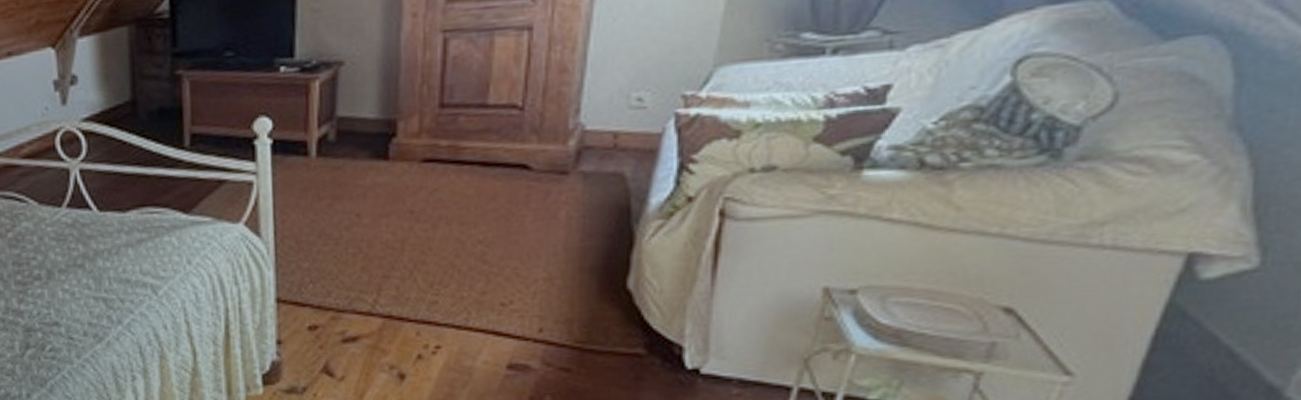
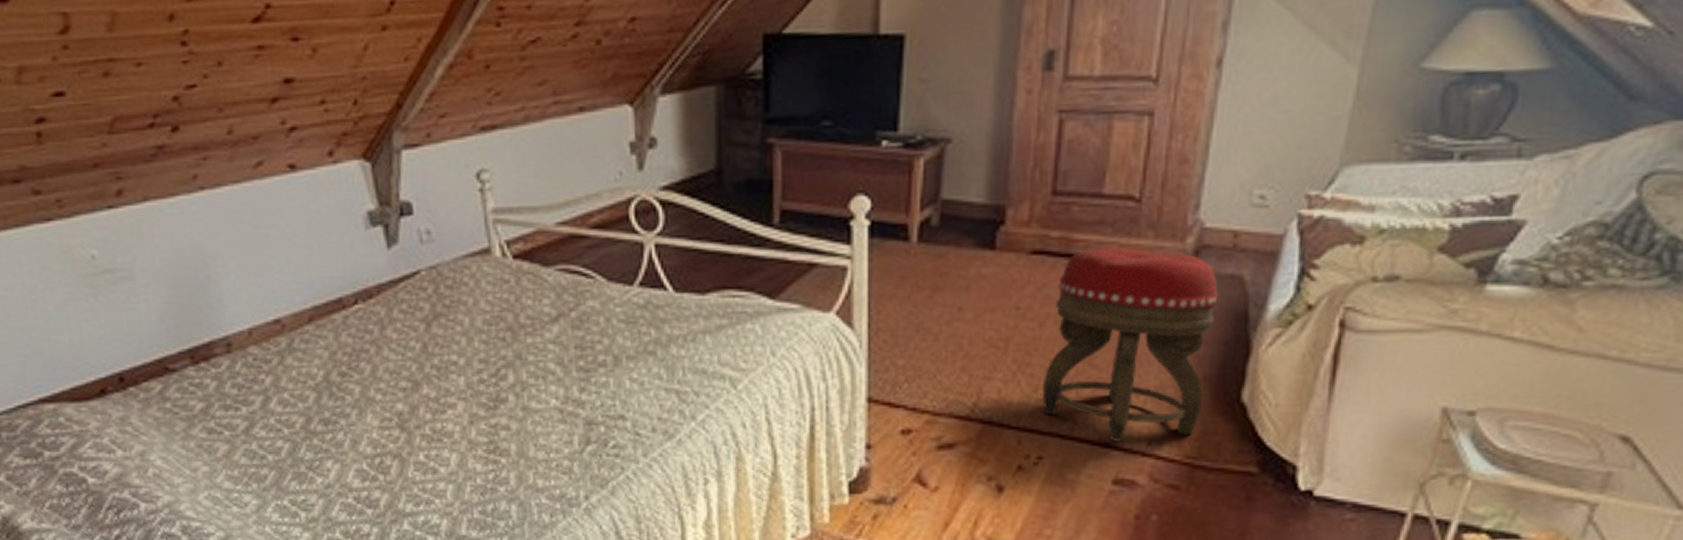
footstool: none [437,152,601,330] -> present [1042,247,1219,442]

